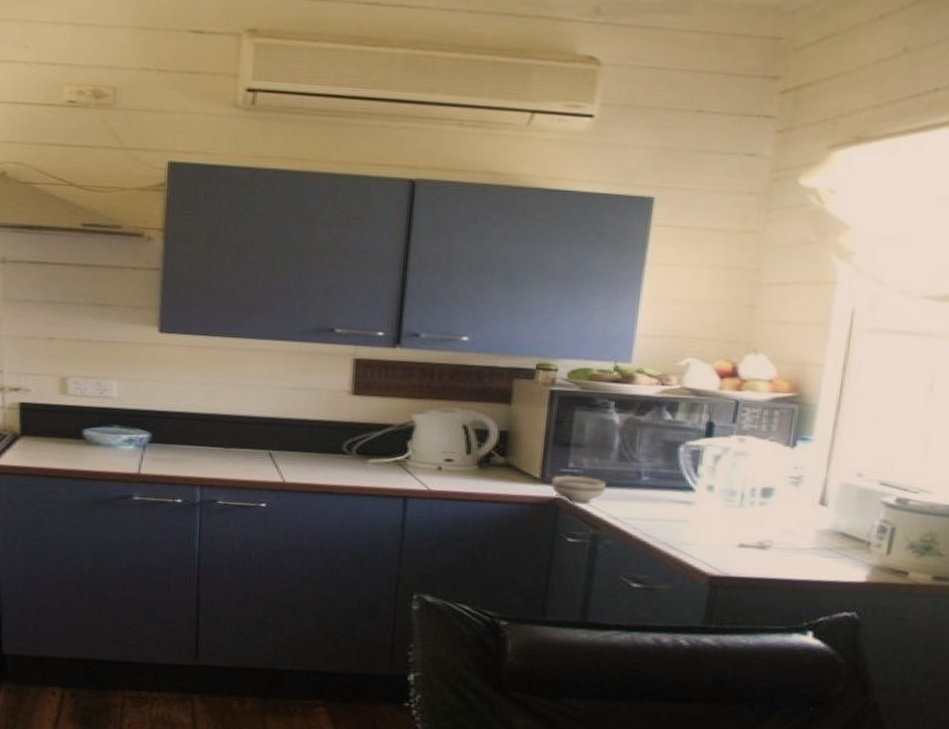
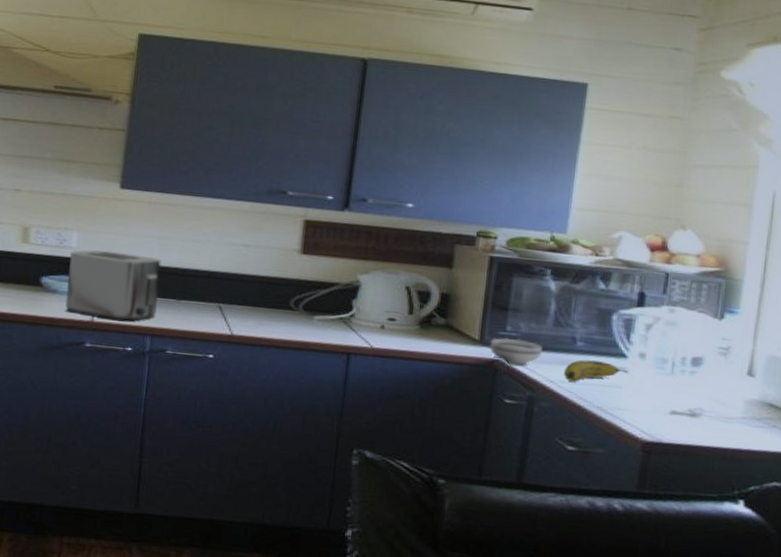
toaster: none [109,399,207,473] -> present [65,250,162,322]
fruit: none [628,494,696,518] -> present [564,360,629,382]

